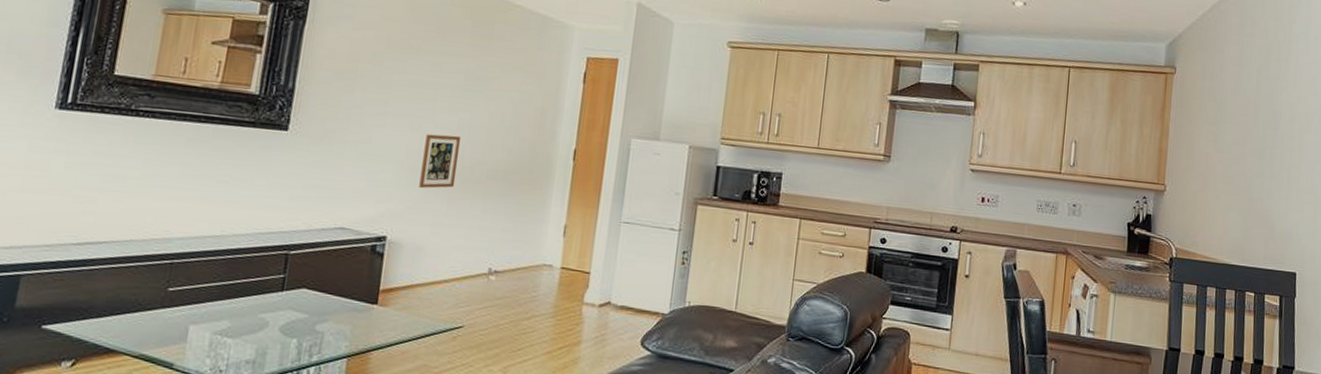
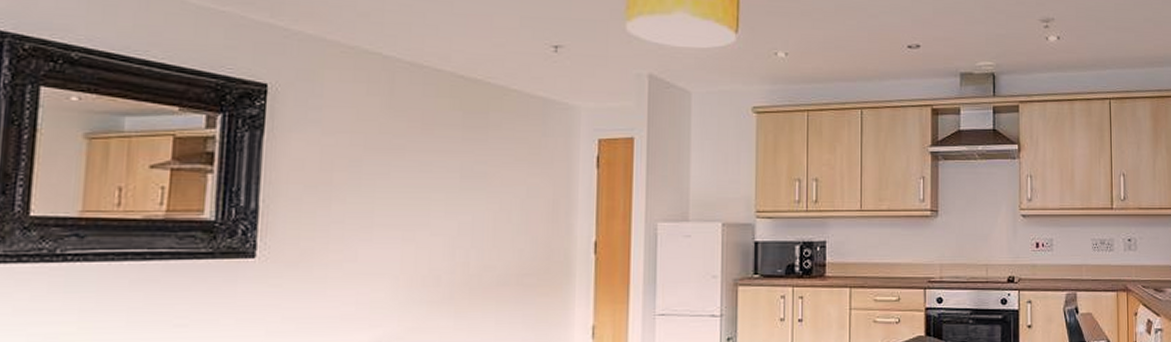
picture frame: present [419,133,462,189] -> none [419,241,464,304]

